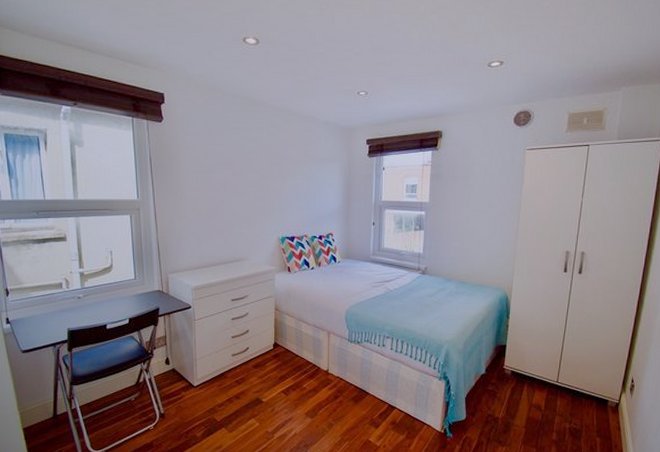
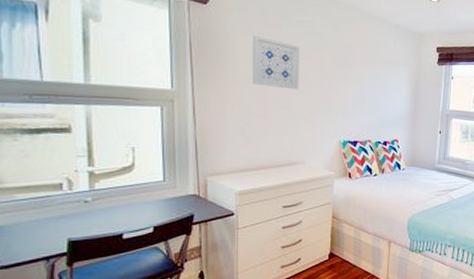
wall art: none [200,145,241,192] -> present [252,35,301,90]

